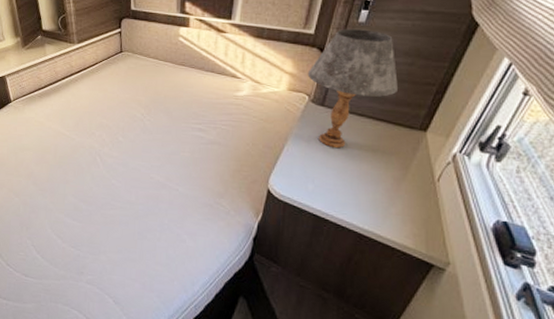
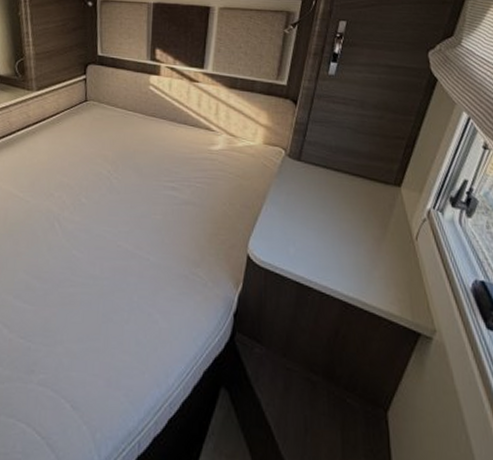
table lamp: present [307,29,399,149] -> none [282,81,371,207]

